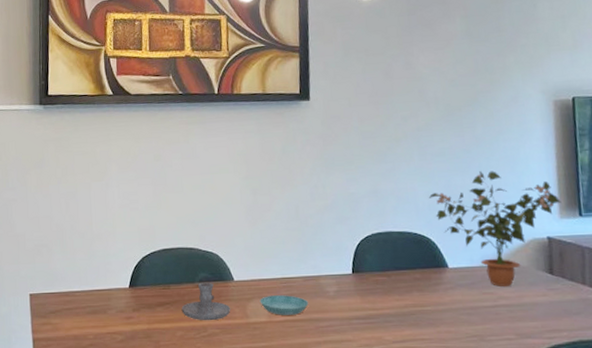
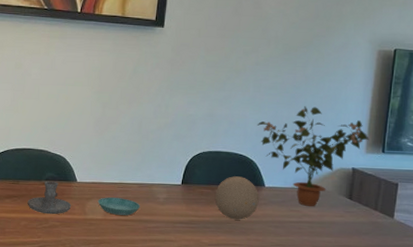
decorative ball: none [391,258,445,310] -> present [214,176,259,220]

